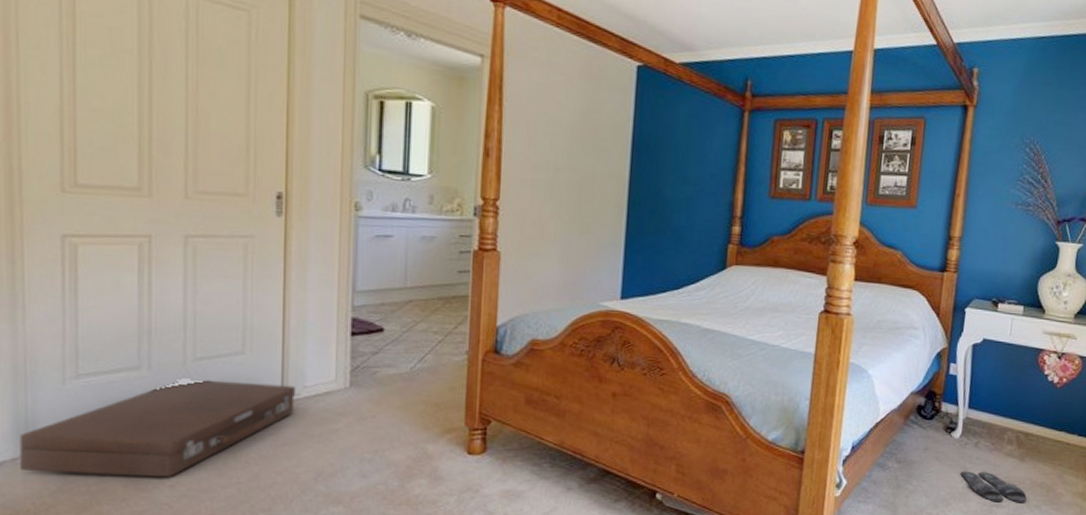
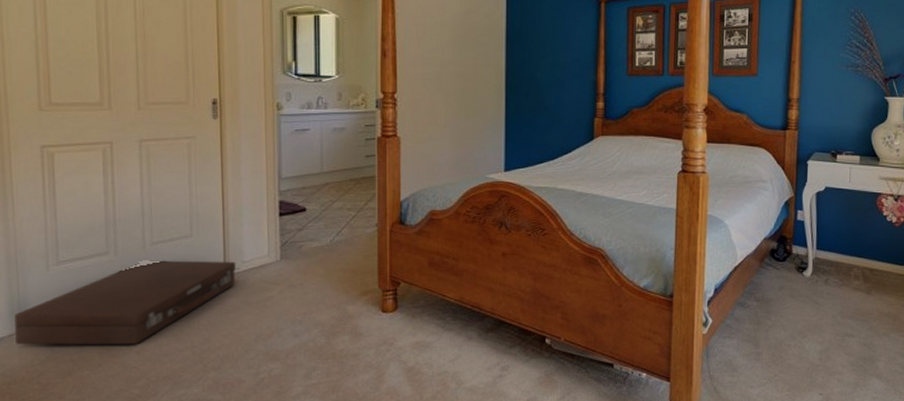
slippers: present [960,471,1027,503] -> none [813,305,875,332]

